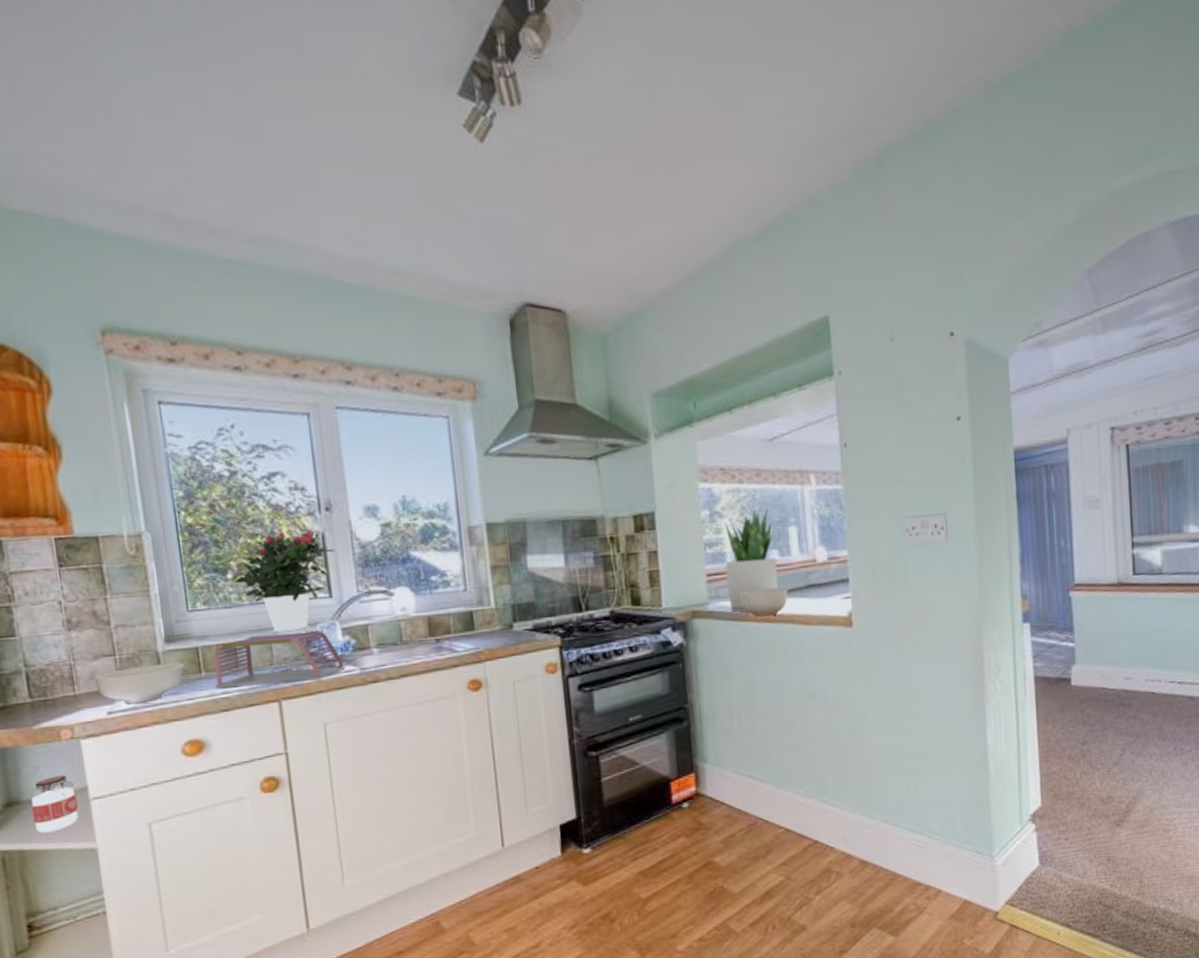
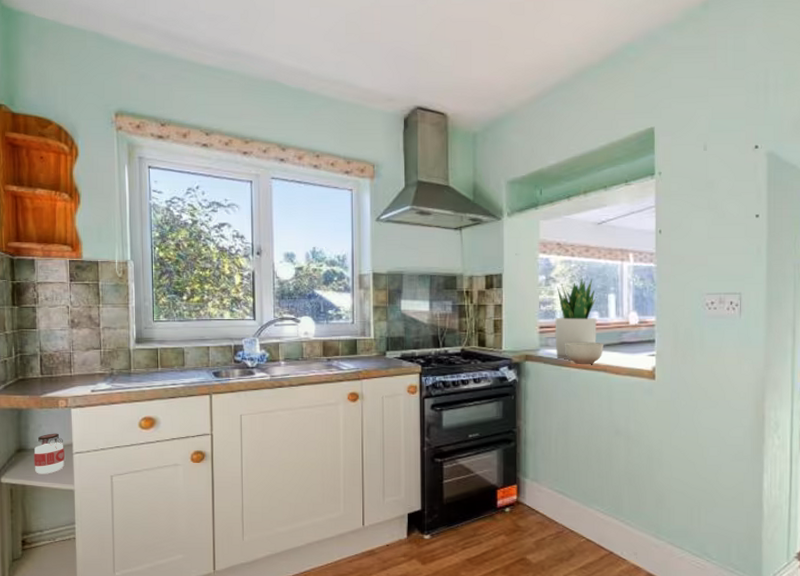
bowl: present [94,662,185,705] -> none [85,358,148,386]
dish rack: present [214,631,346,689] -> none [167,344,260,381]
potted flower: present [234,529,335,632] -> none [188,268,261,342]

